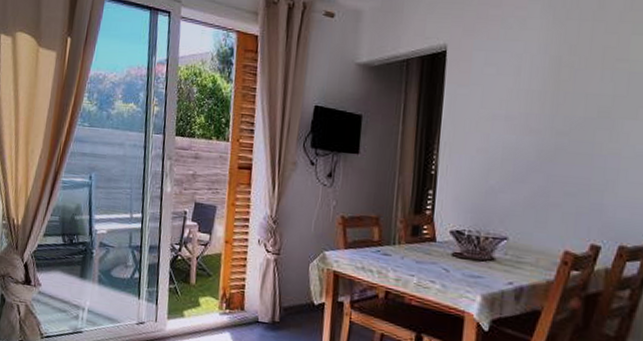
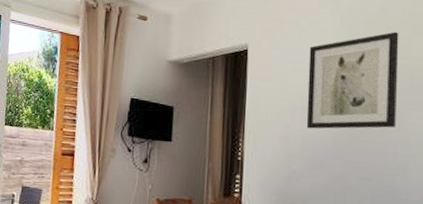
wall art: none [508,30,618,140] -> present [306,32,399,129]

